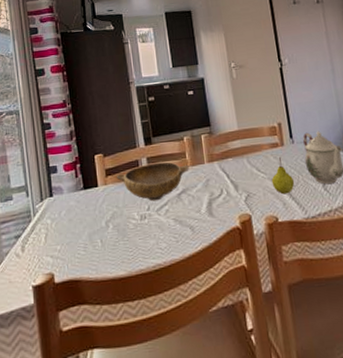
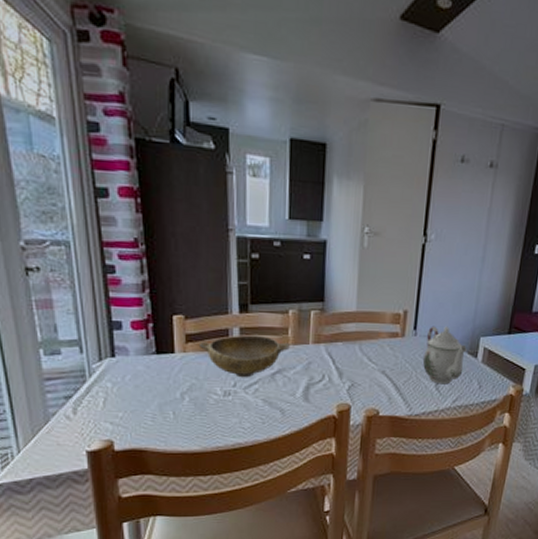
fruit: present [271,156,294,195] -> none [381,348,406,389]

